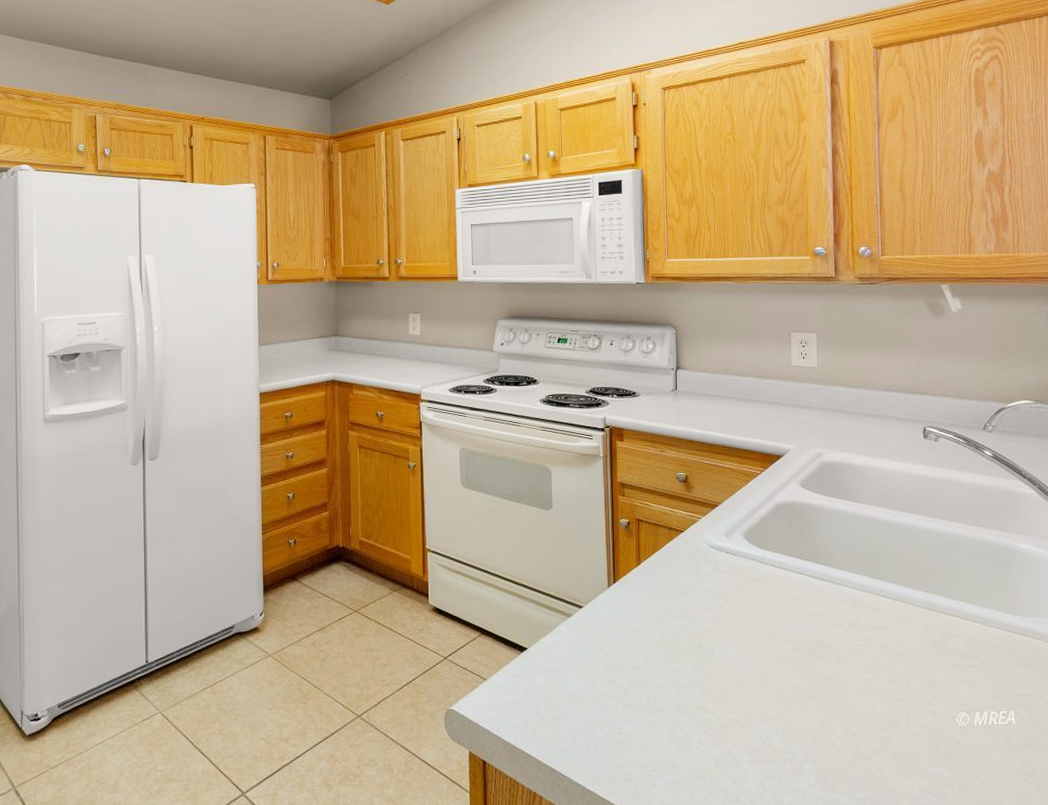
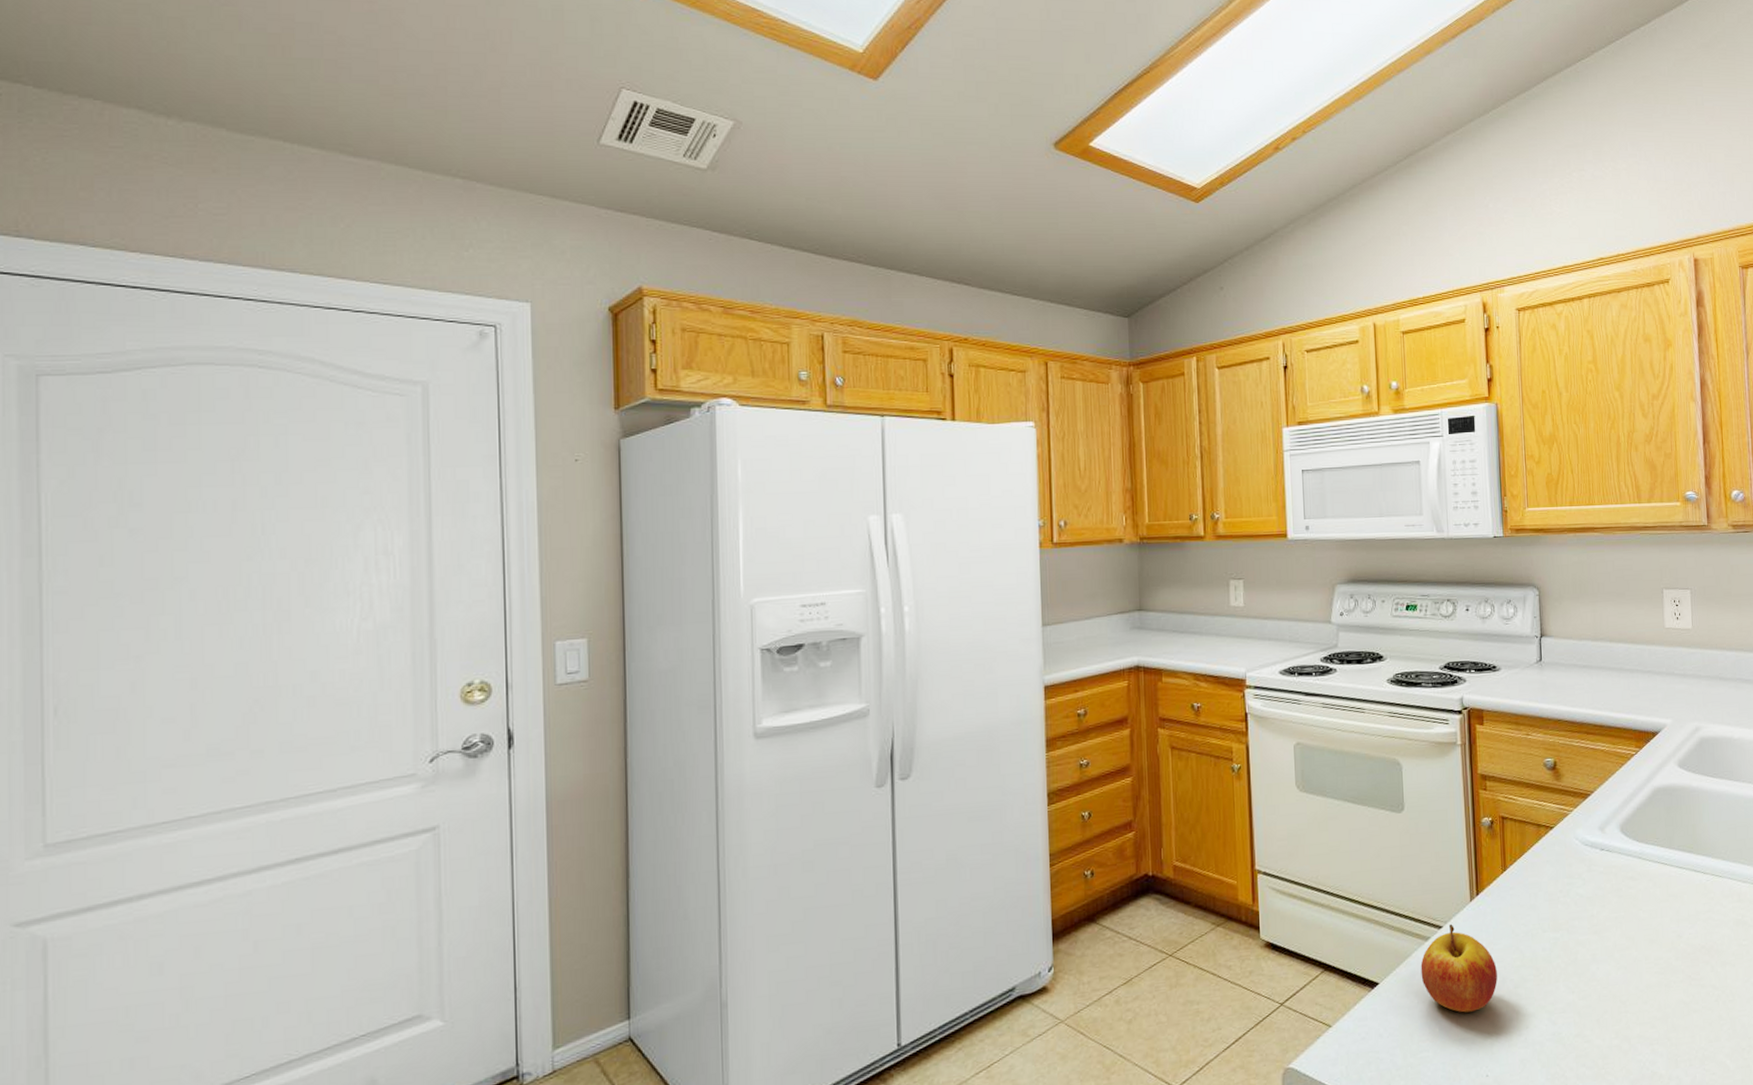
apple: none [563,605,630,679] -> present [1420,923,1498,1013]

